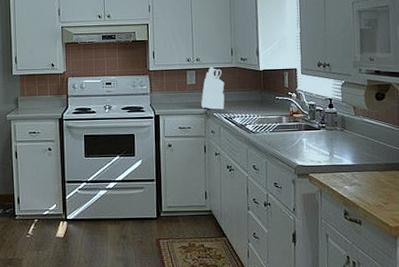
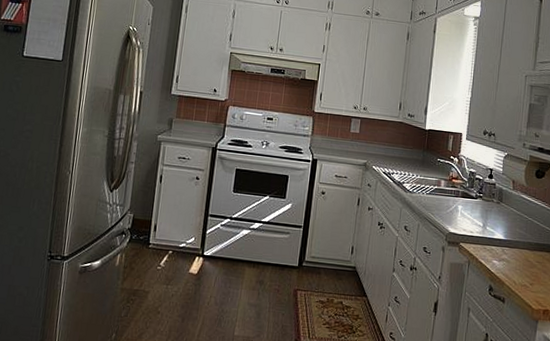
knife block: present [201,67,225,110] -> none [361,118,389,164]

